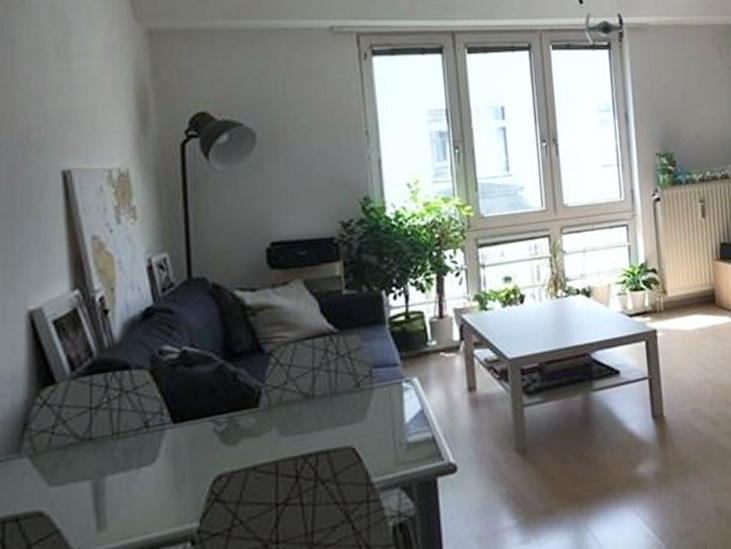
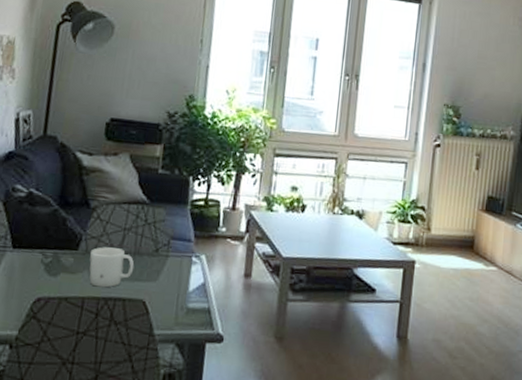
mug: none [274,392,334,445] -> present [89,247,135,288]

